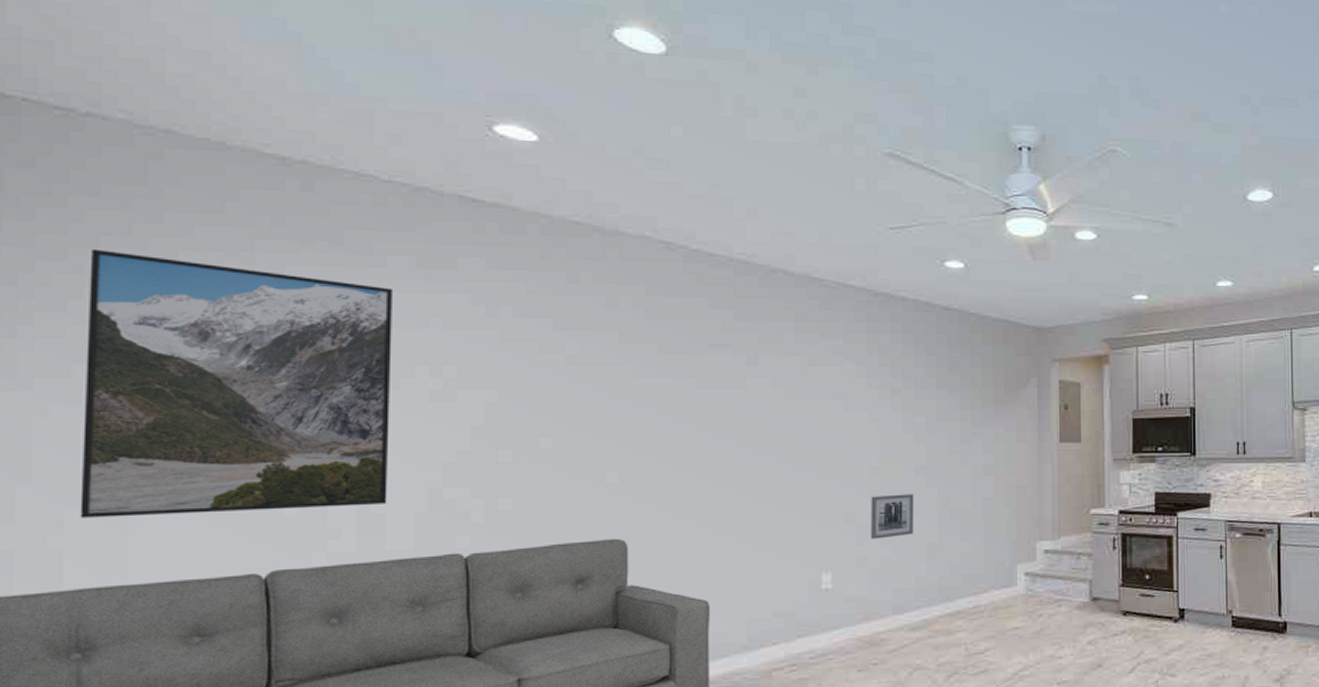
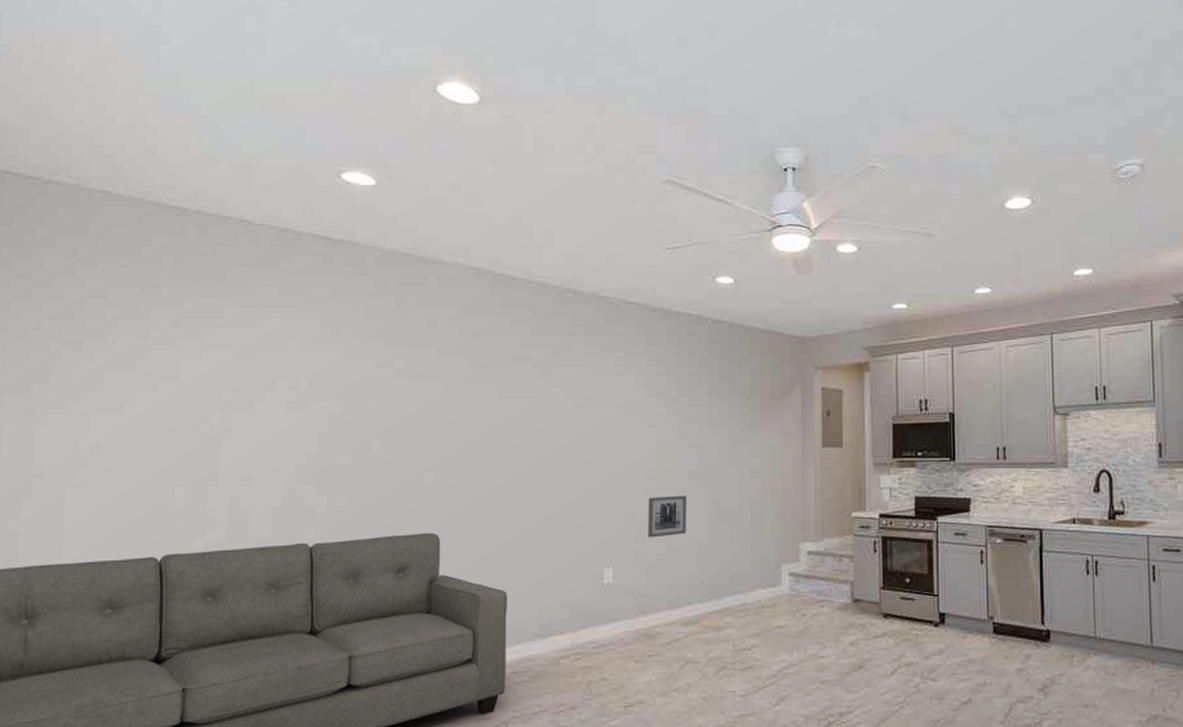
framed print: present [80,248,392,518] -> none [31,289,261,508]

